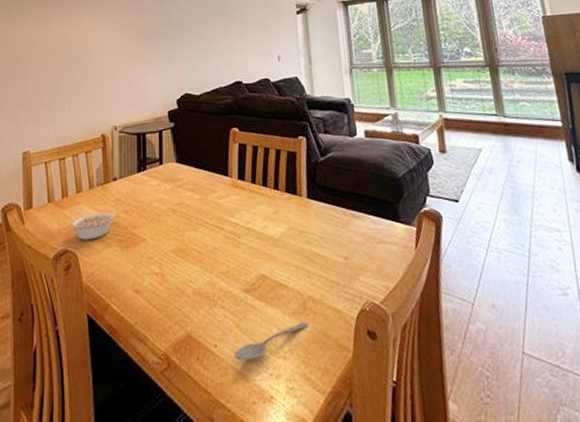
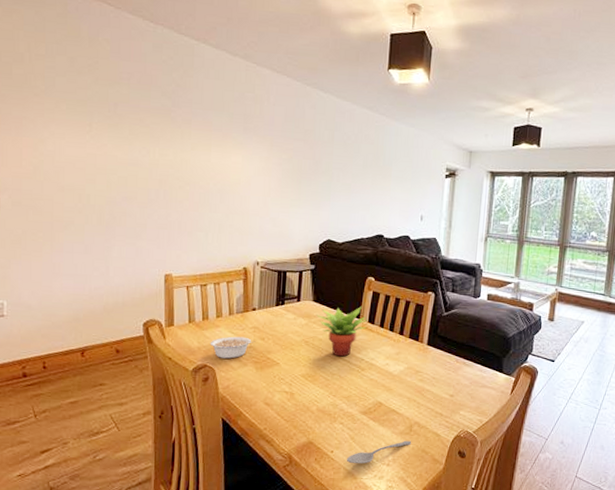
succulent plant: none [181,161,238,224] -> present [316,305,368,357]

